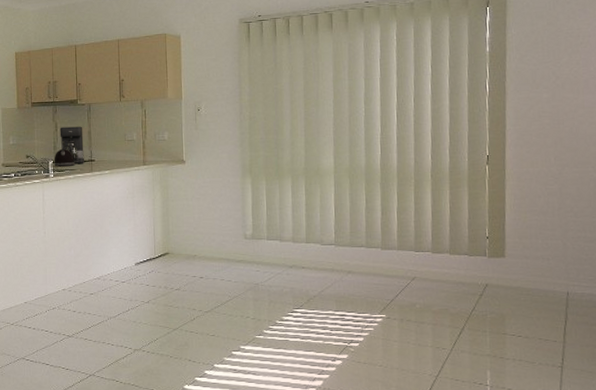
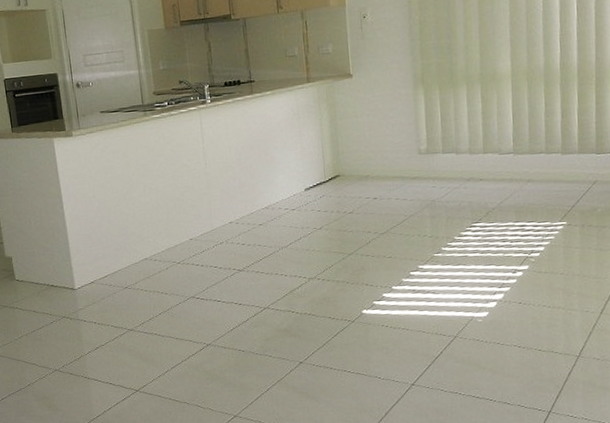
kettle: present [54,141,75,167] -> none [209,62,233,92]
coffee maker: present [60,126,85,165] -> none [213,44,244,87]

